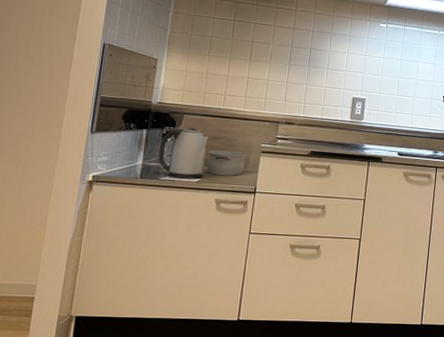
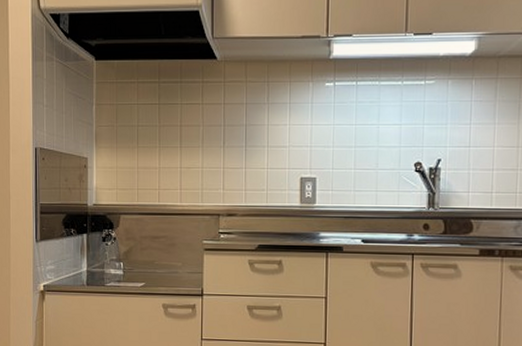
kettle: present [158,127,208,179] -> none [101,229,147,284]
cooking pot: present [207,150,248,177] -> none [148,251,190,279]

